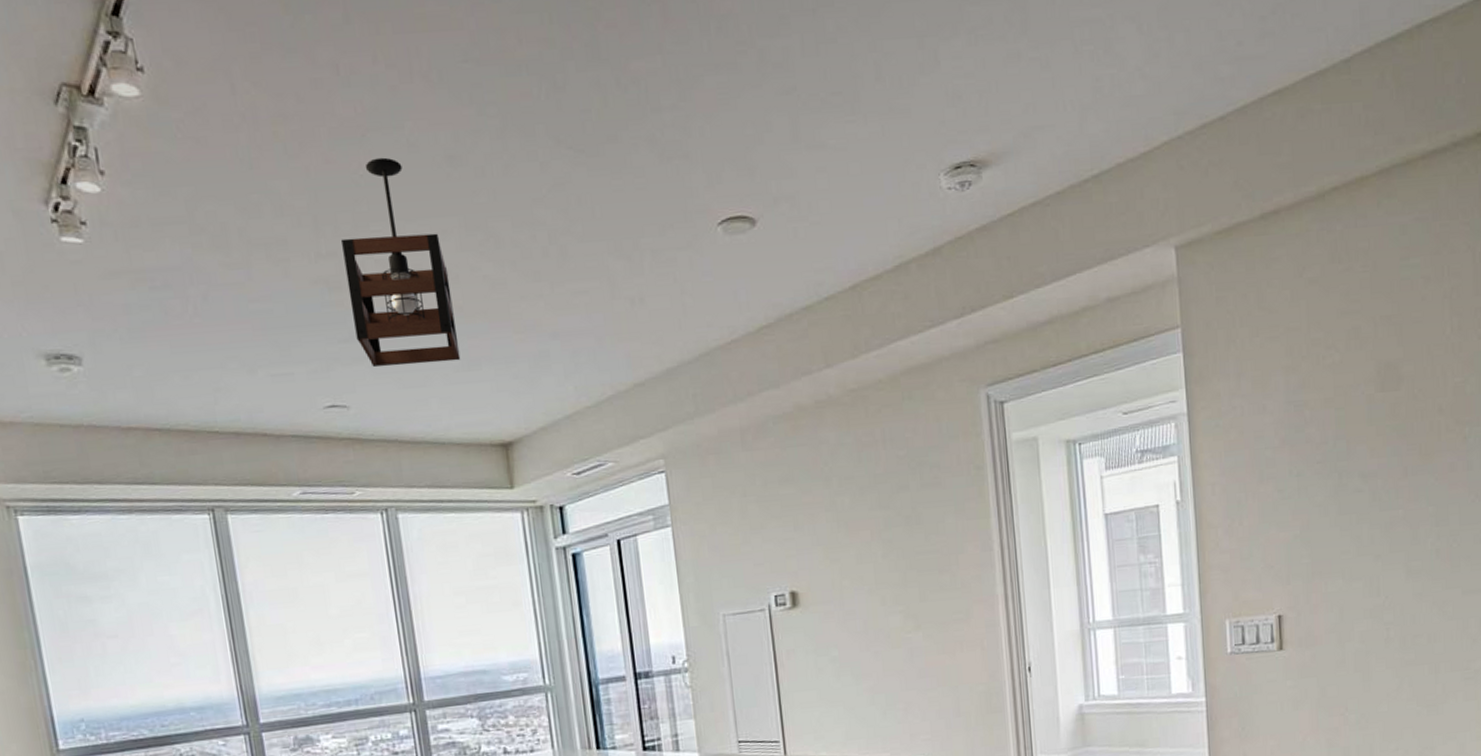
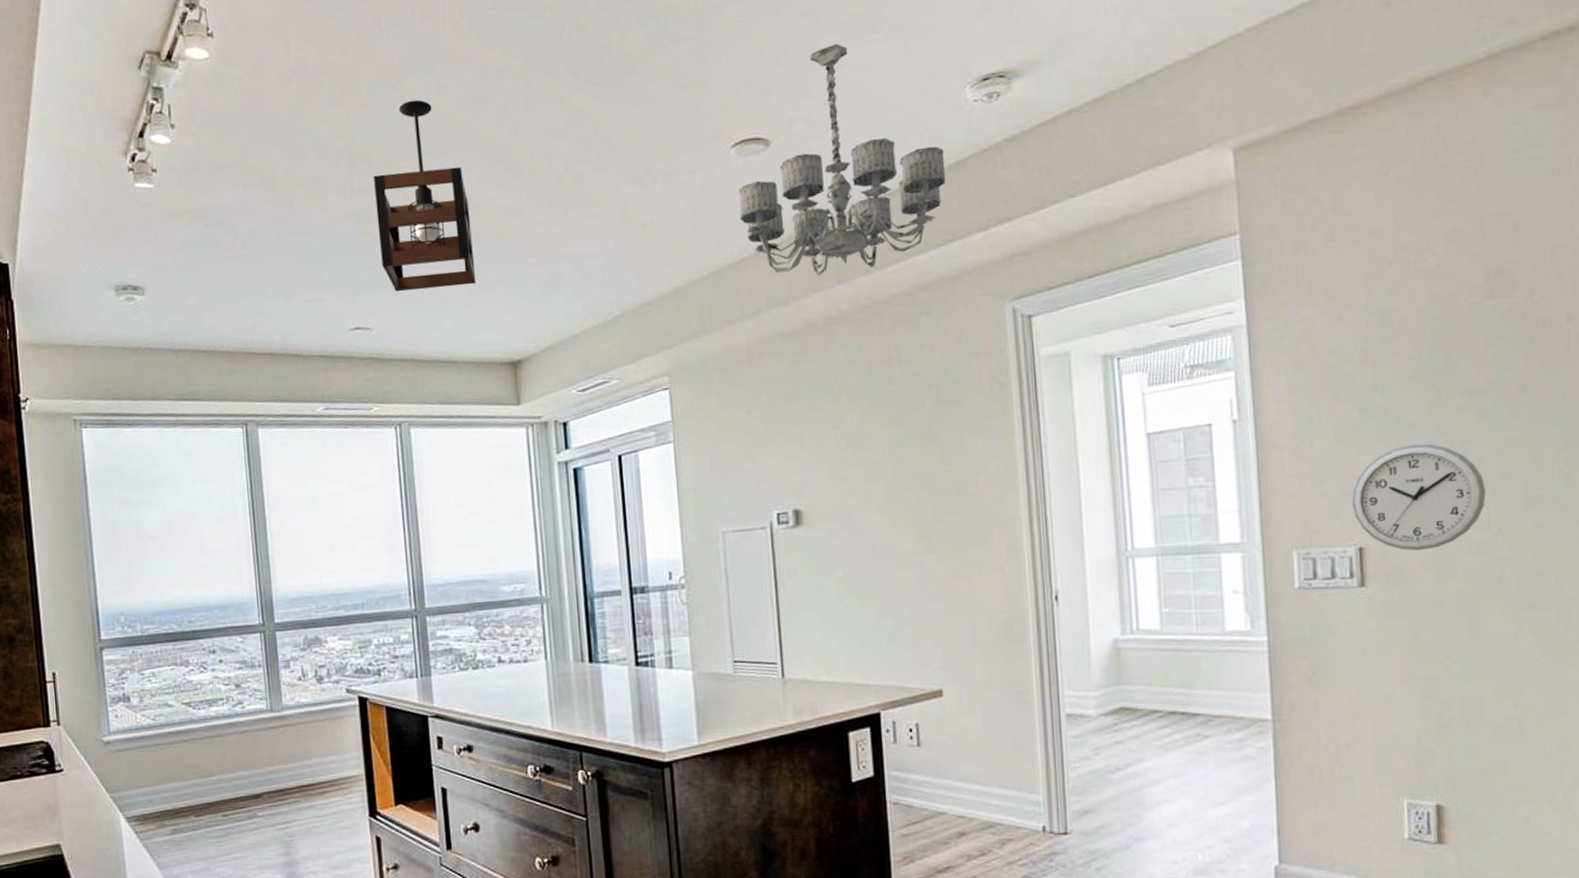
chandelier: none [726,123,924,360] -> present [738,44,946,277]
wall clock: none [1272,521,1377,617] -> present [1352,443,1486,551]

